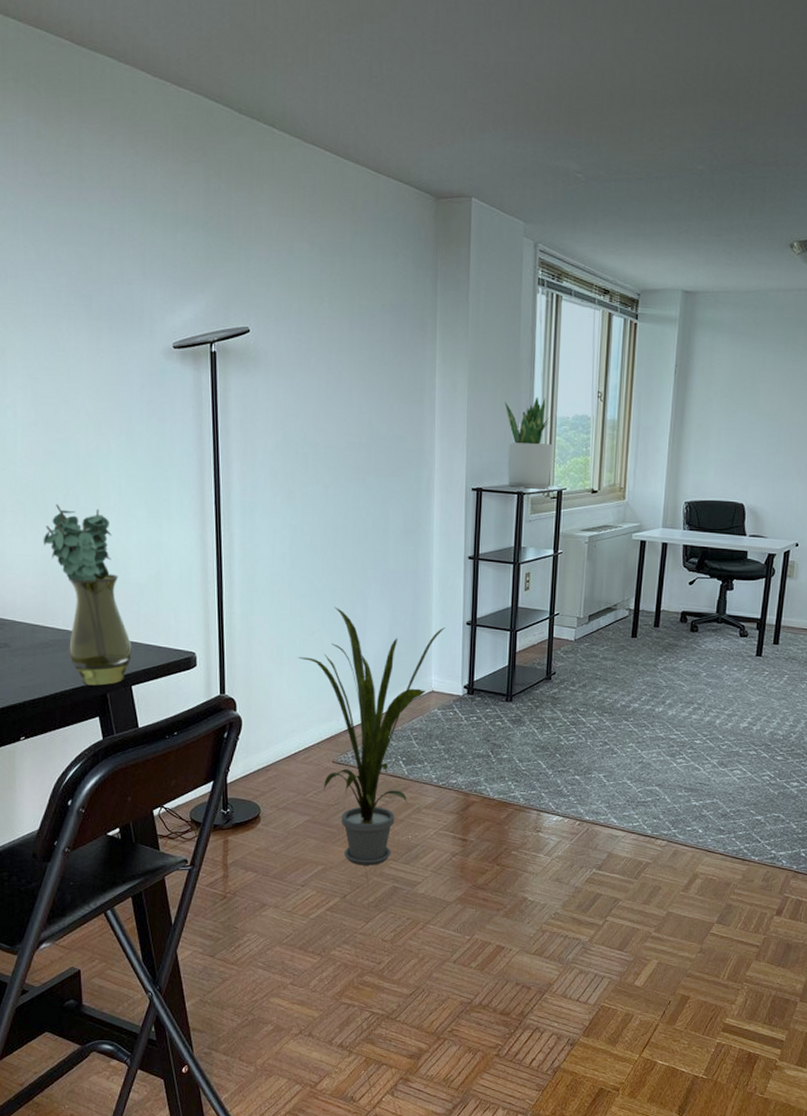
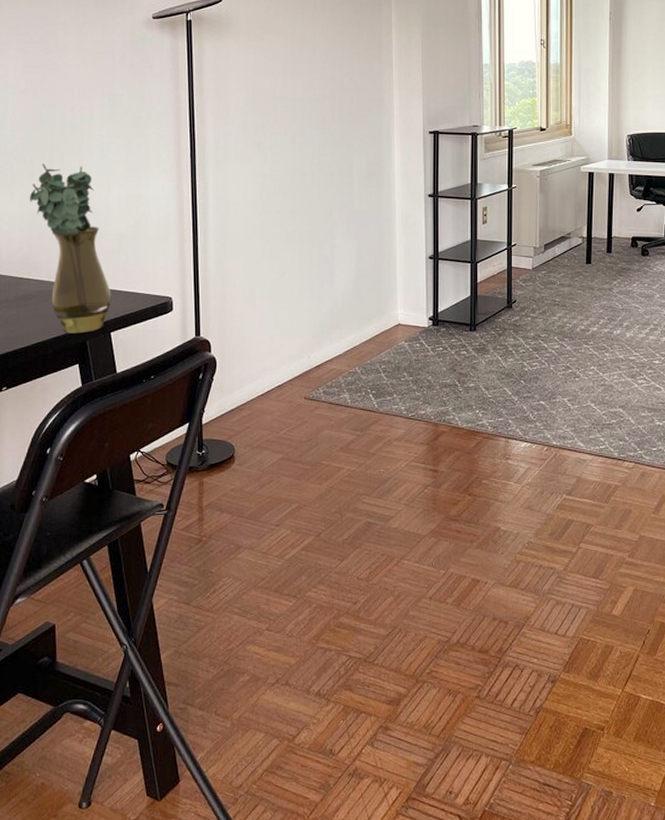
house plant: present [298,606,446,866] -> none [270,247,410,502]
planter: present [505,396,553,489] -> none [456,46,502,129]

